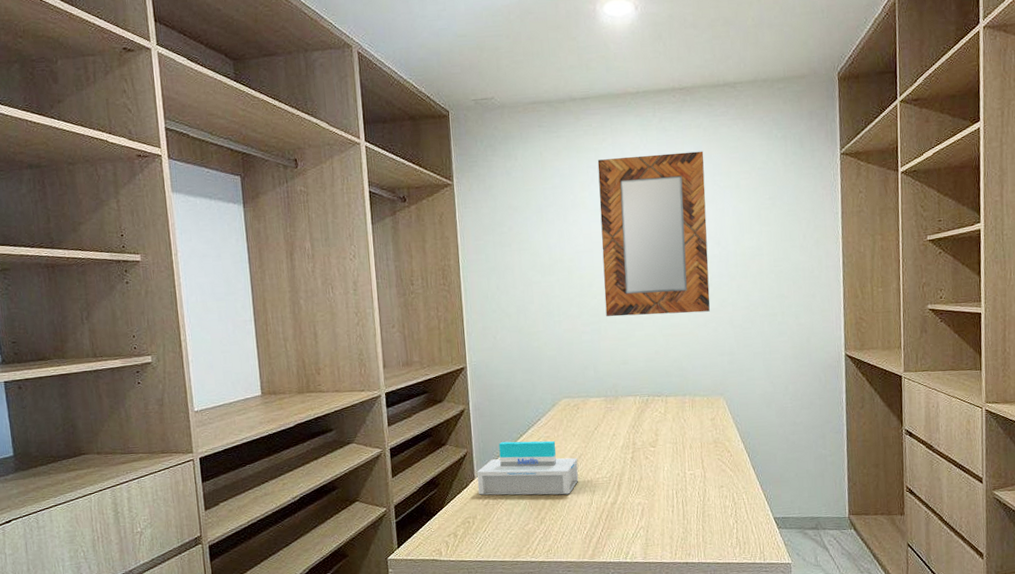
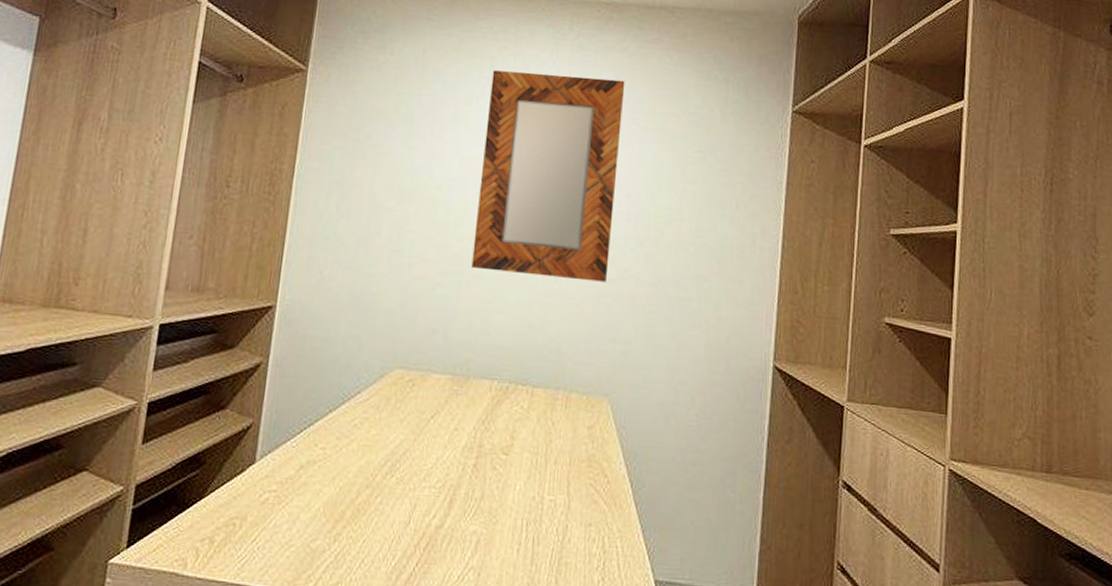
tissue box: present [477,440,579,495] -> none [256,416,400,505]

